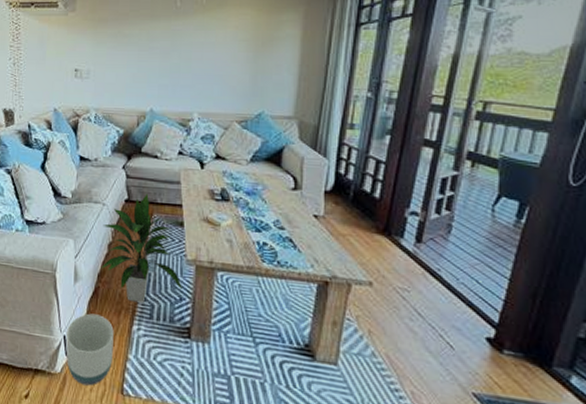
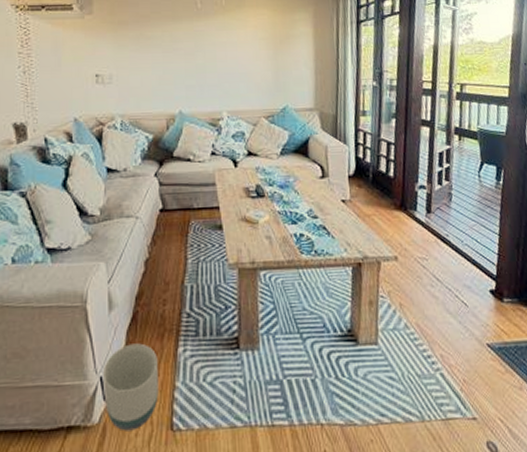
indoor plant: present [101,193,182,303] -> none [137,200,226,321]

